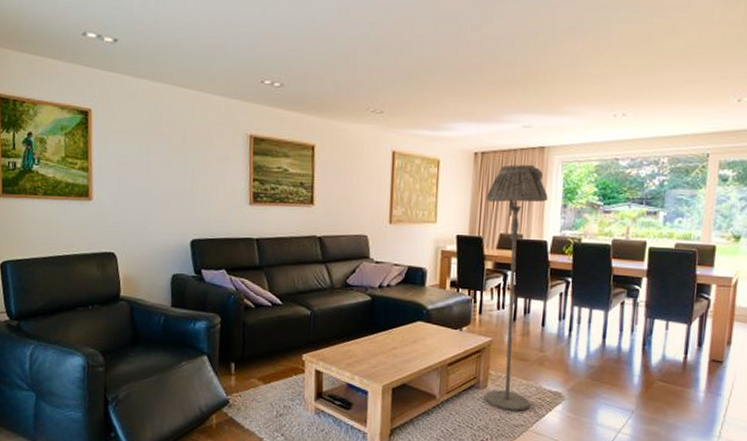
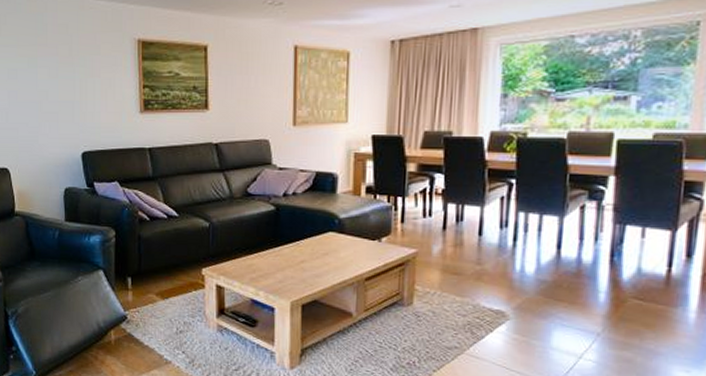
floor lamp: present [484,164,548,412] -> none [407,51,483,333]

